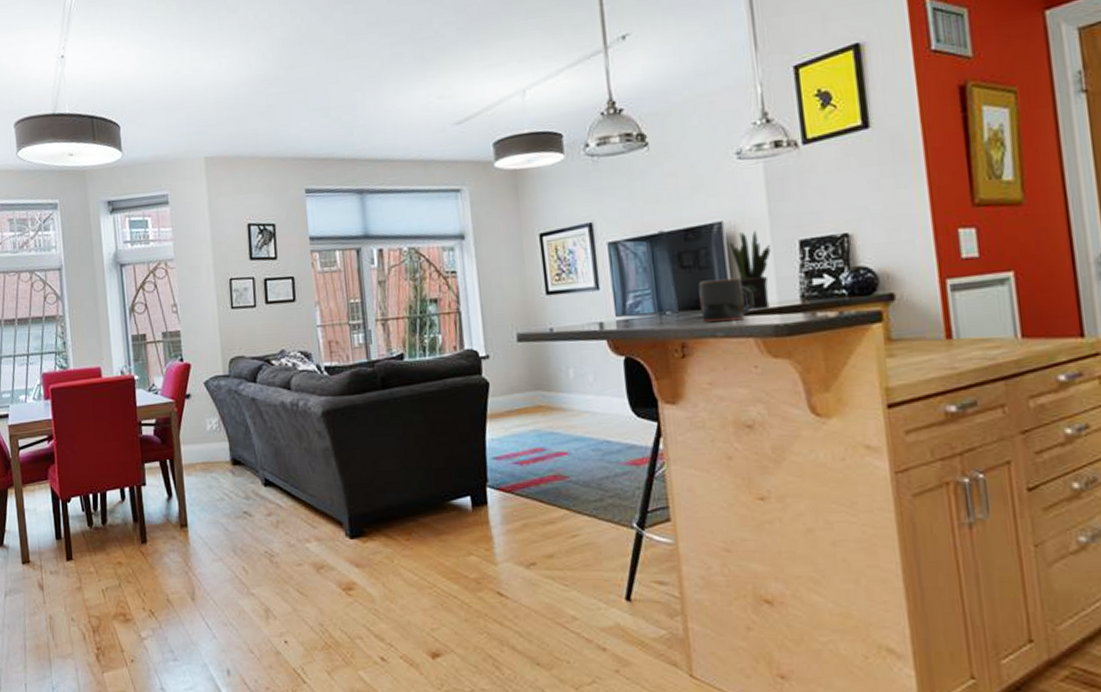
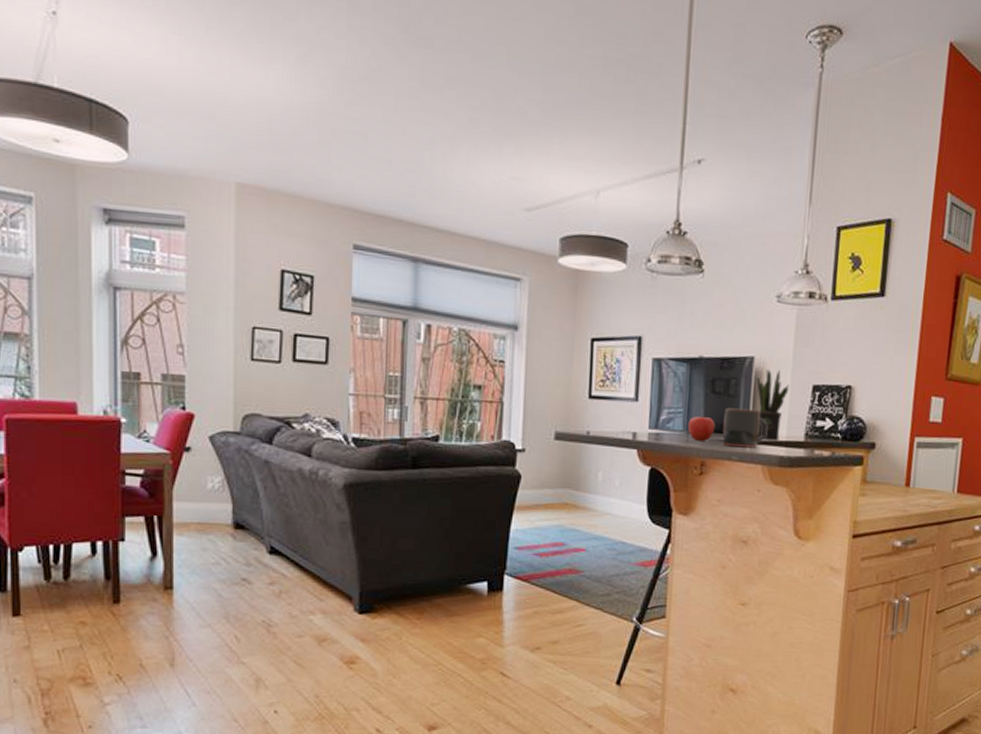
fruit: none [658,292,691,323] -> present [687,414,715,442]

